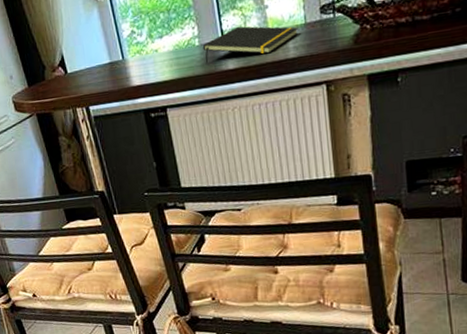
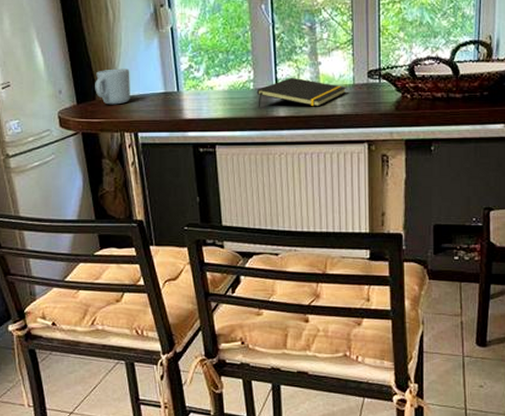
mug: none [42,44,78,83] -> present [95,69,130,105]

